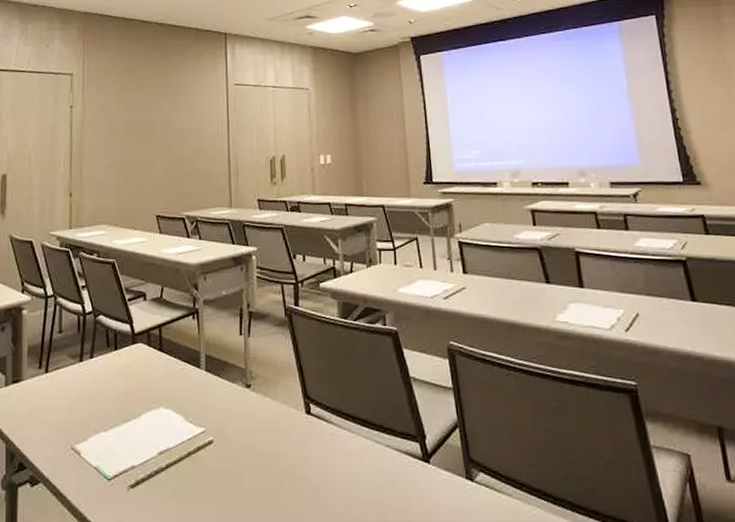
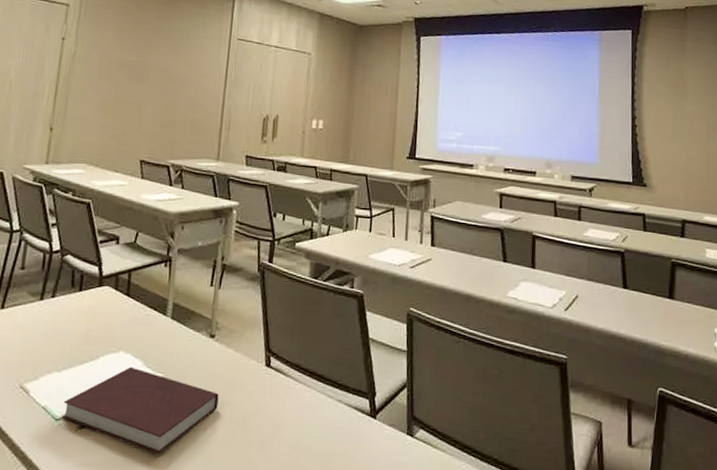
notebook: none [113,422,263,510] -> present [61,366,219,453]

